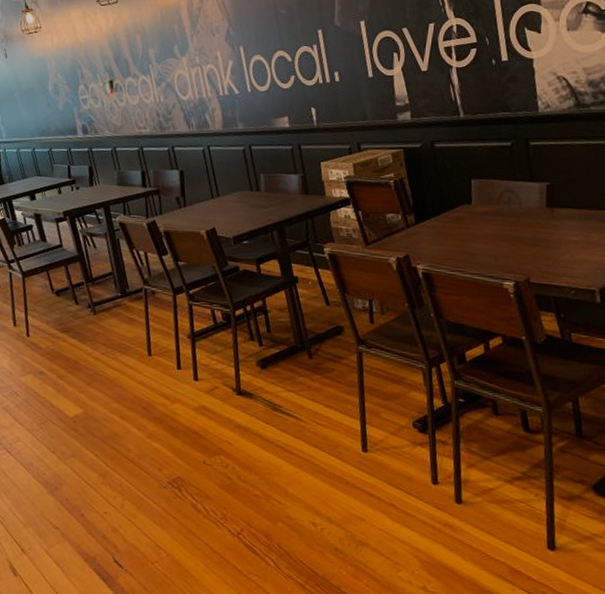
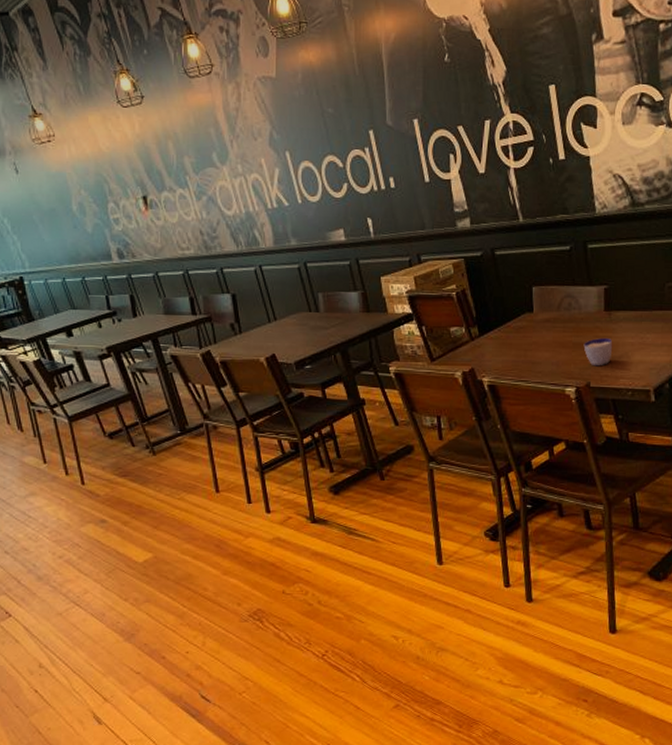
cup: none [523,233,555,262] -> present [583,337,613,366]

